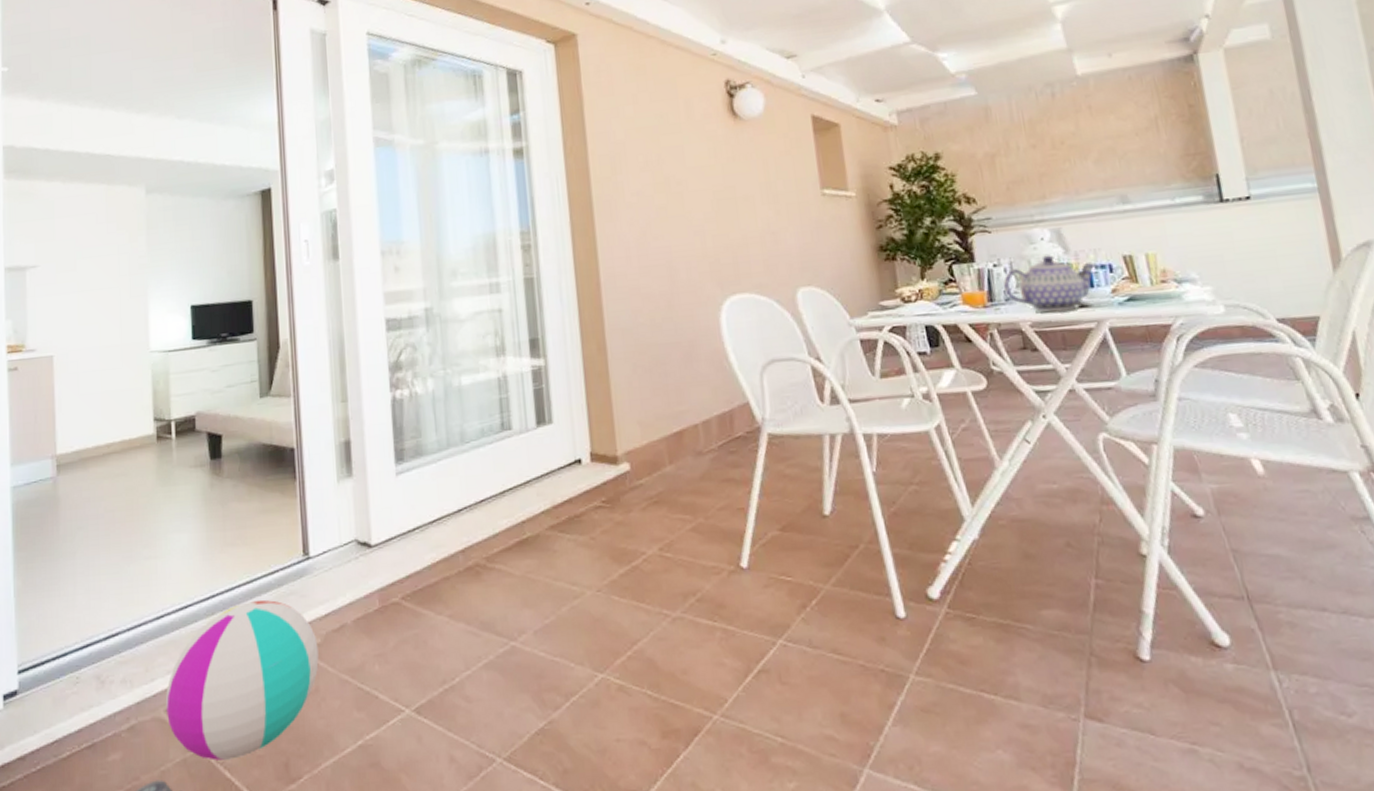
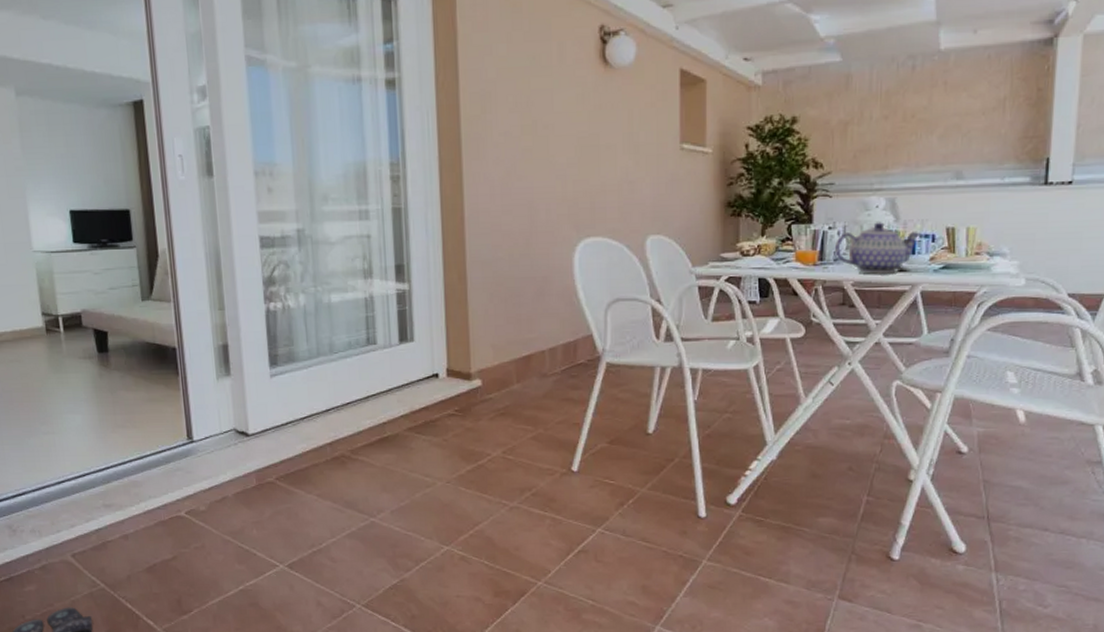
beach ball: present [165,599,319,761] -> none [71,473,204,595]

